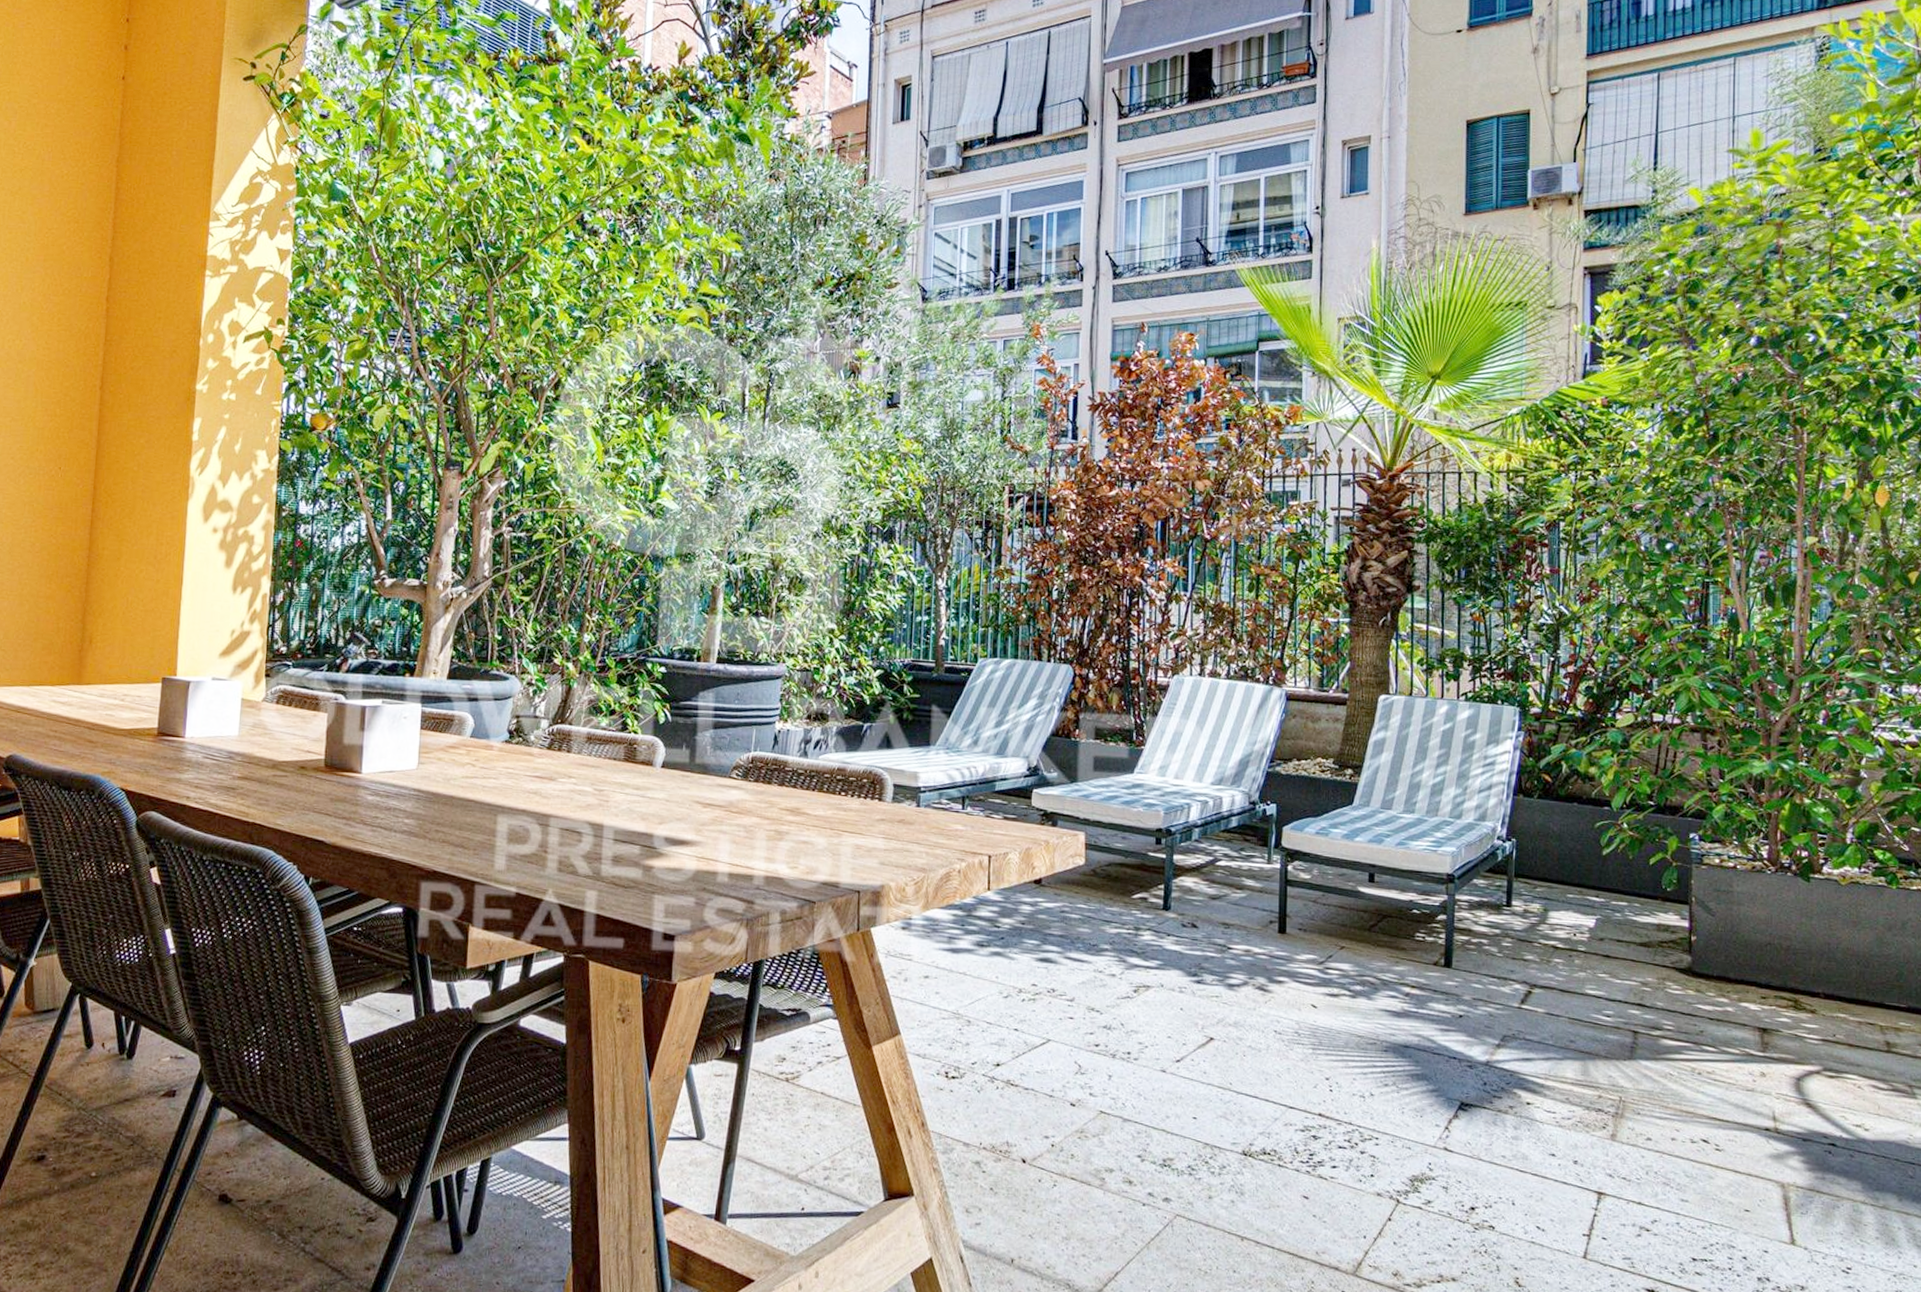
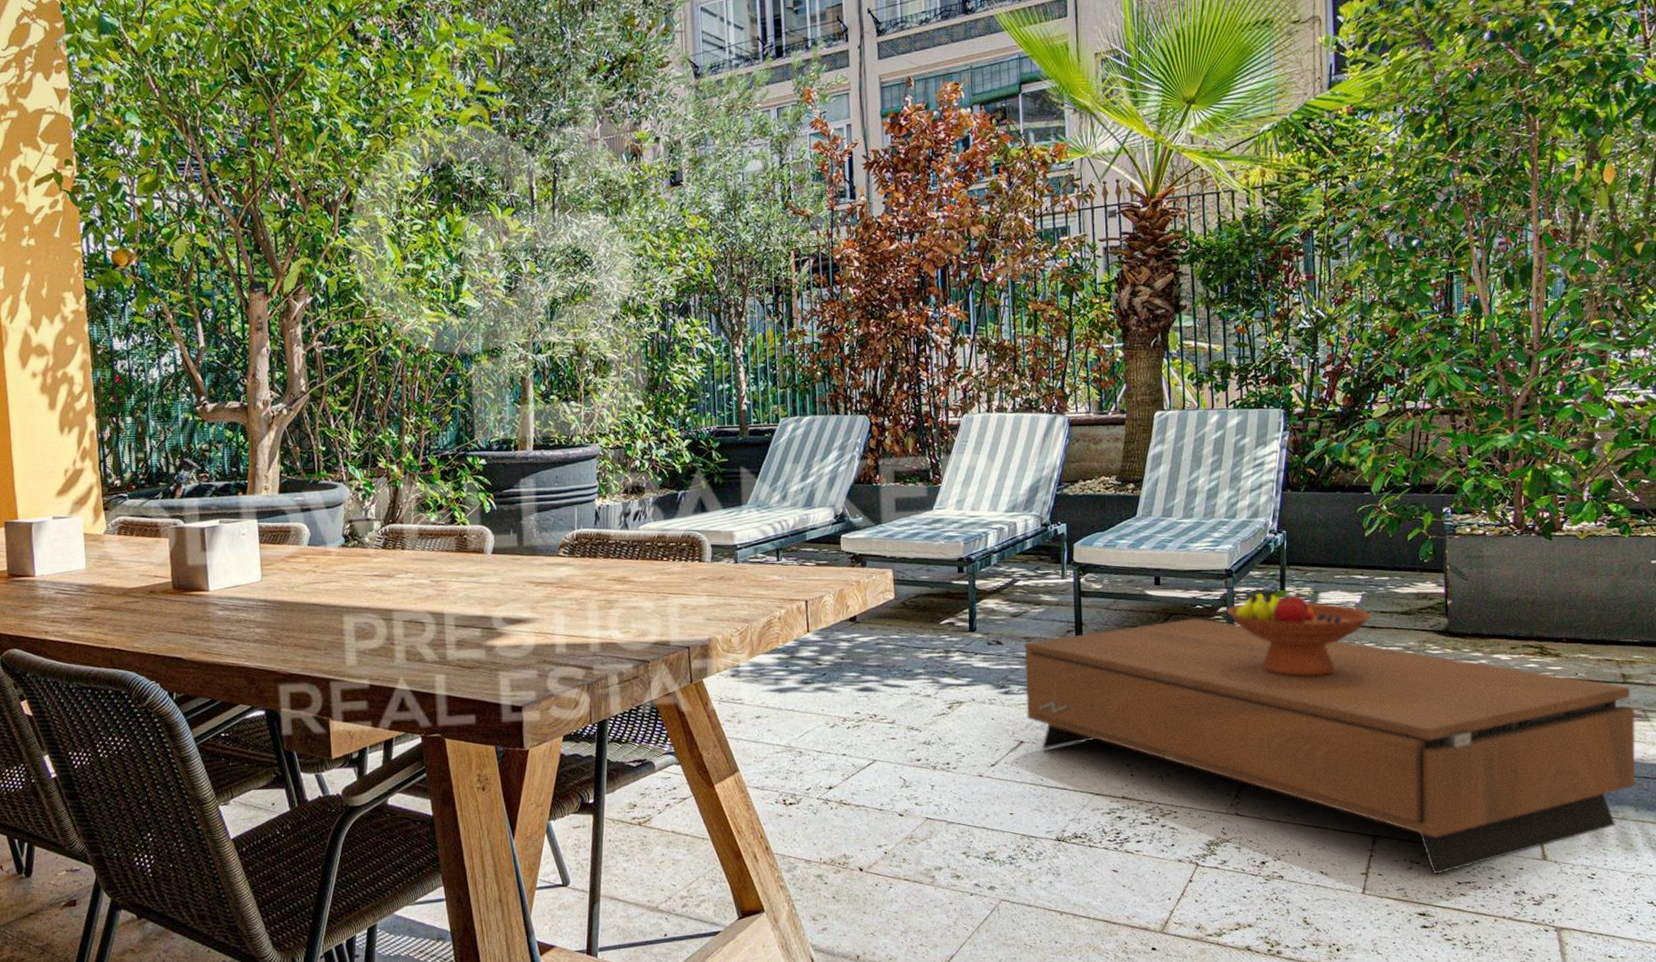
coffee table: none [1219,923,1900,1247] -> present [1025,618,1635,875]
fruit bowl: none [1446,902,1606,1004] -> present [1227,589,1372,677]

